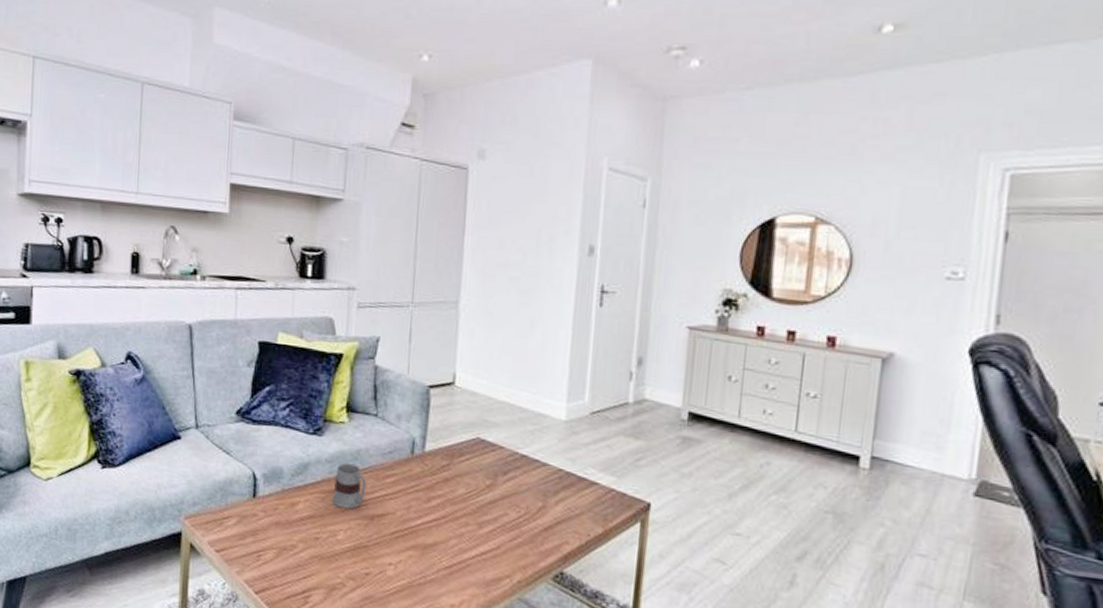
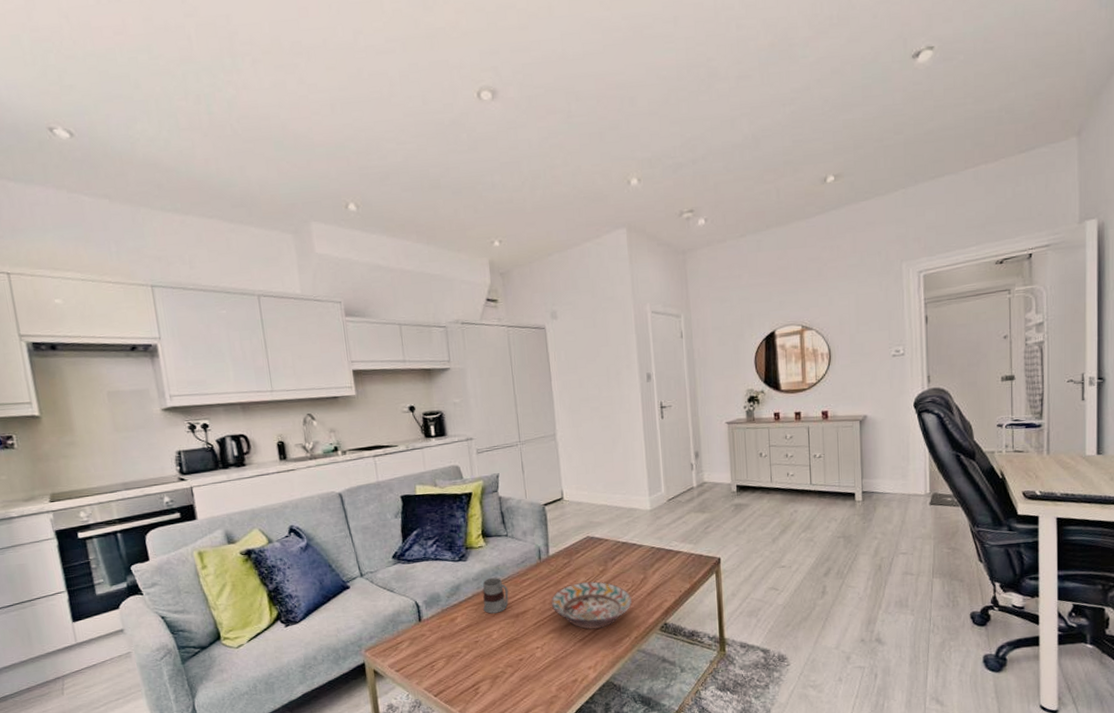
decorative bowl: none [416,493,522,559] -> present [551,581,632,630]

